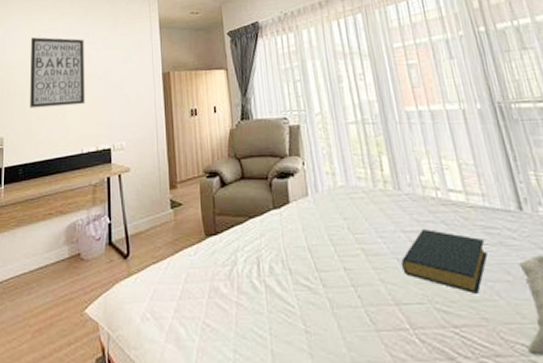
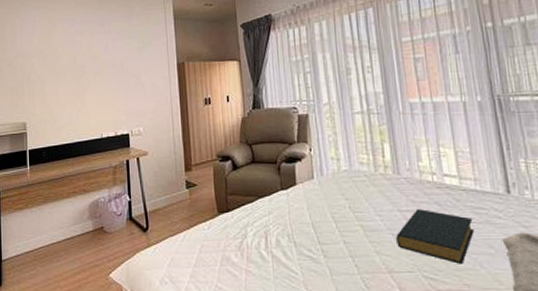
wall art: present [30,37,85,109] -> none [47,26,103,96]

